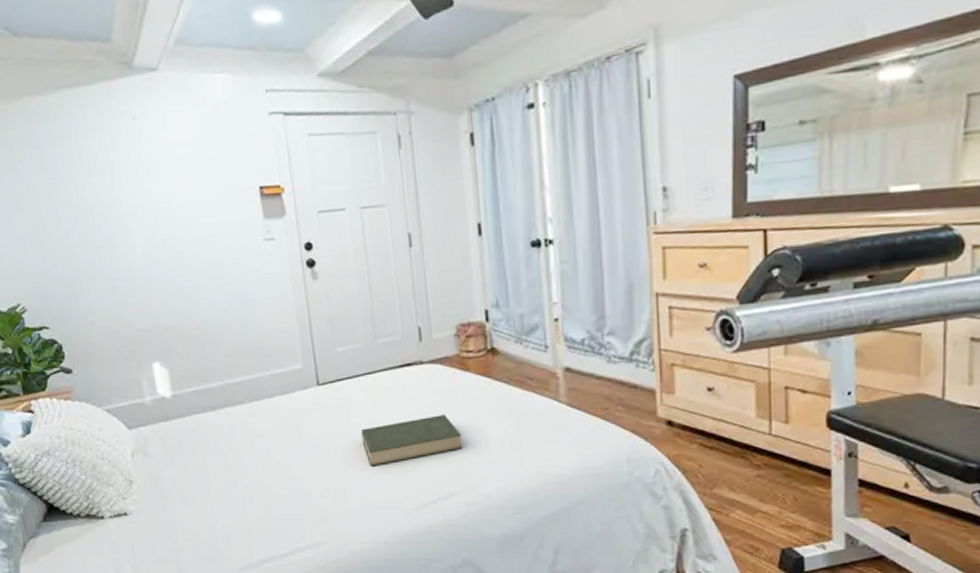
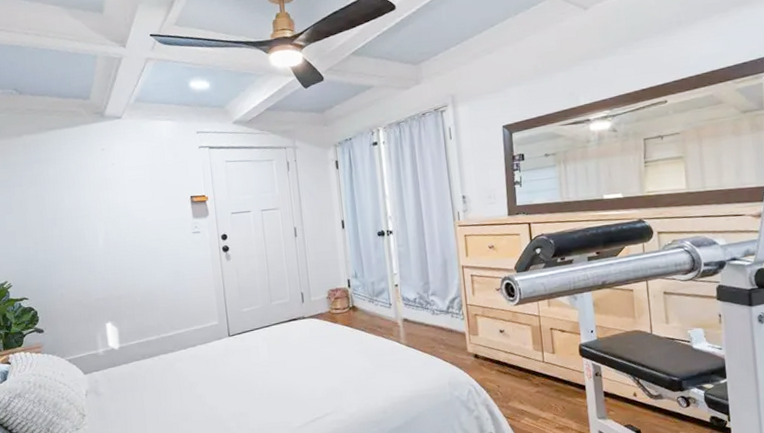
book: present [361,414,462,467] -> none [260,355,333,396]

